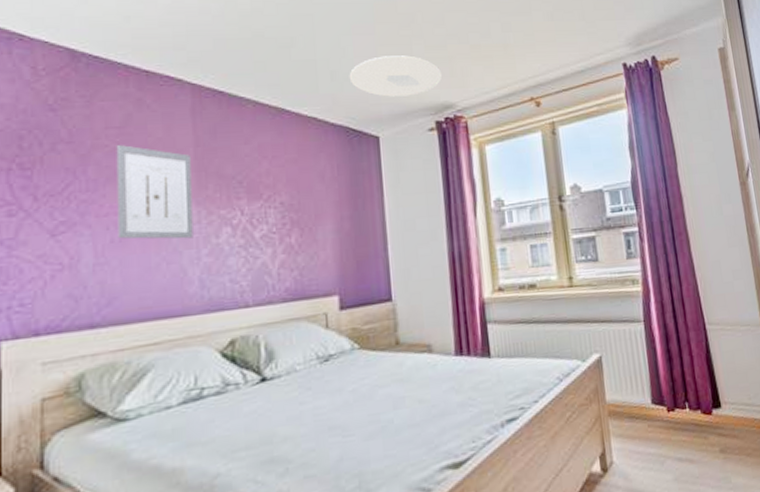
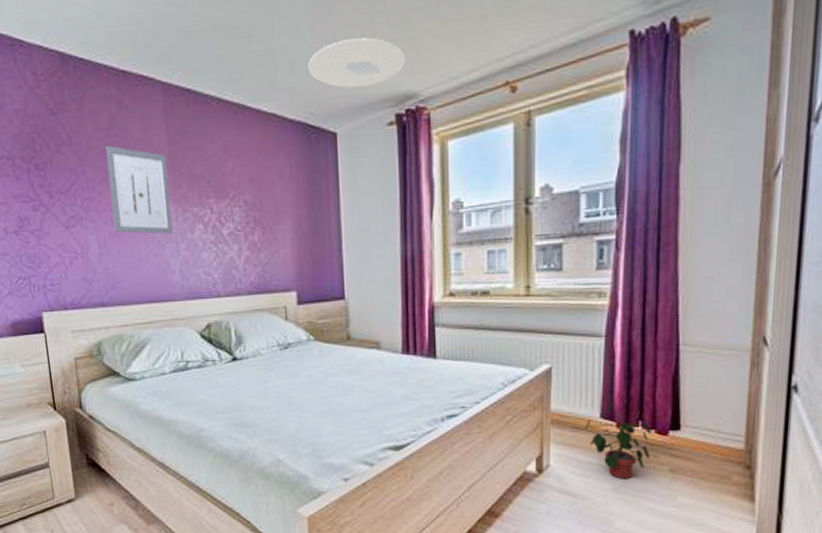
potted plant: none [639,387,702,467] -> present [585,403,652,479]

